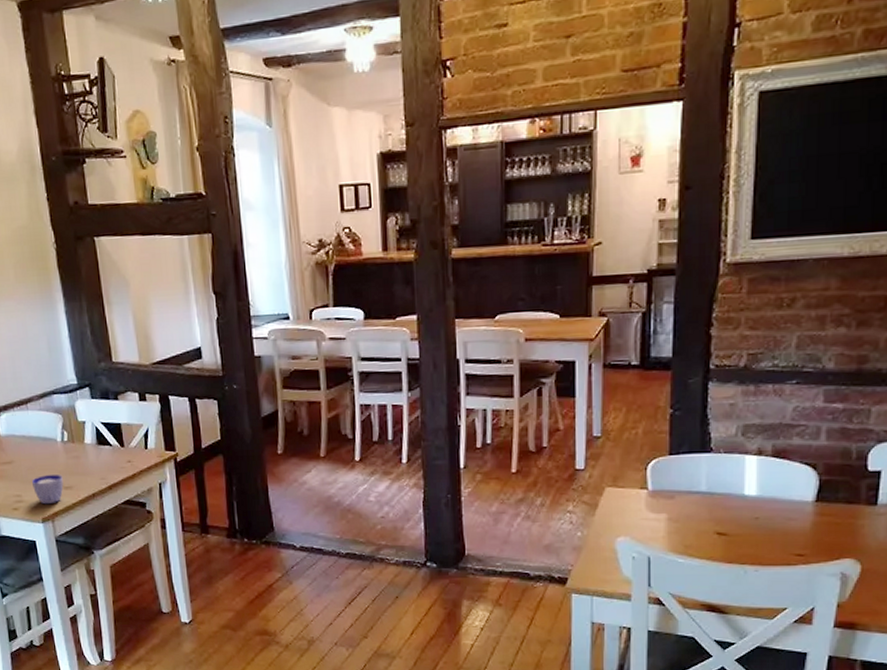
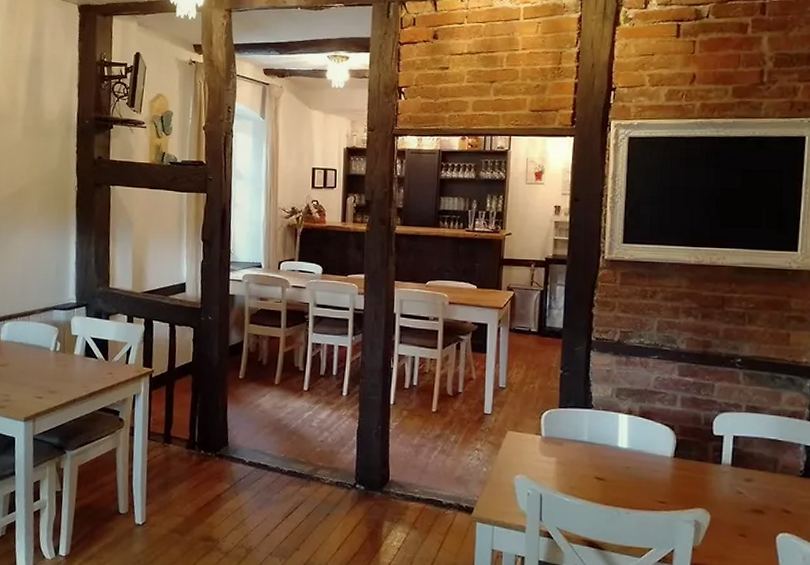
cup: present [31,474,64,505] -> none [21,378,50,406]

